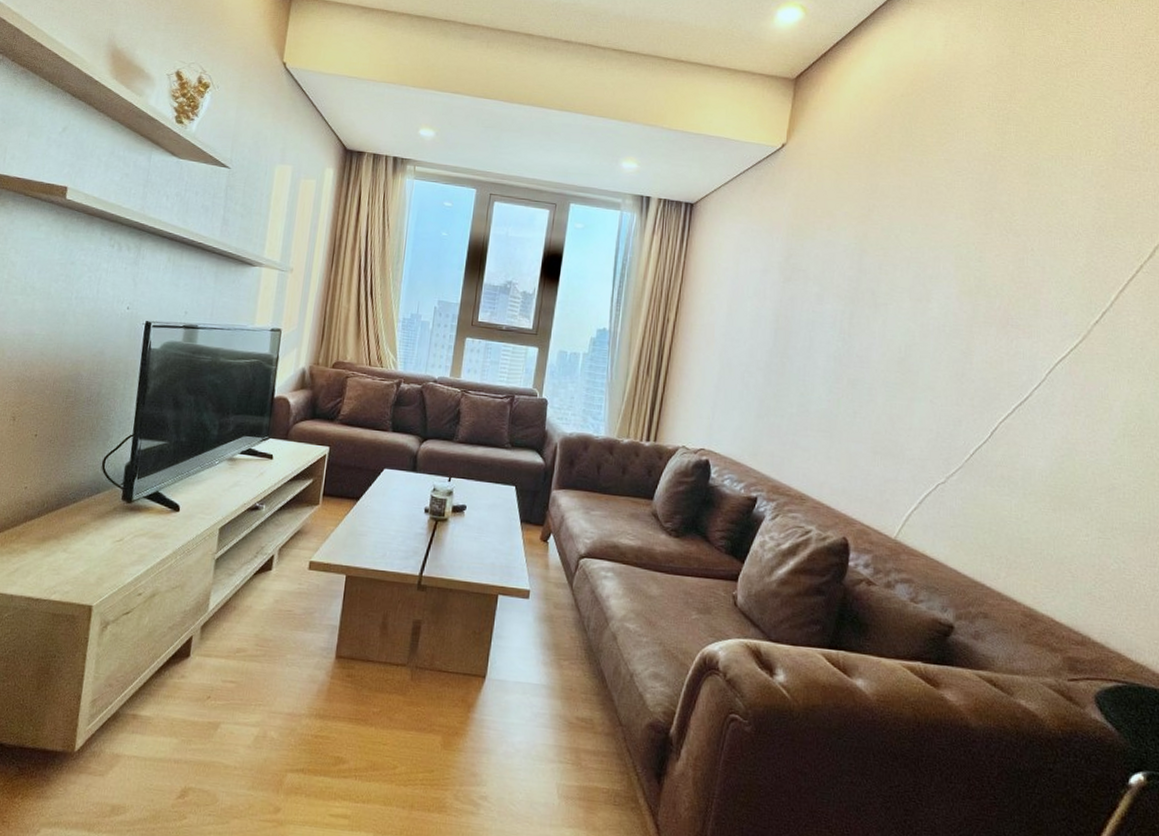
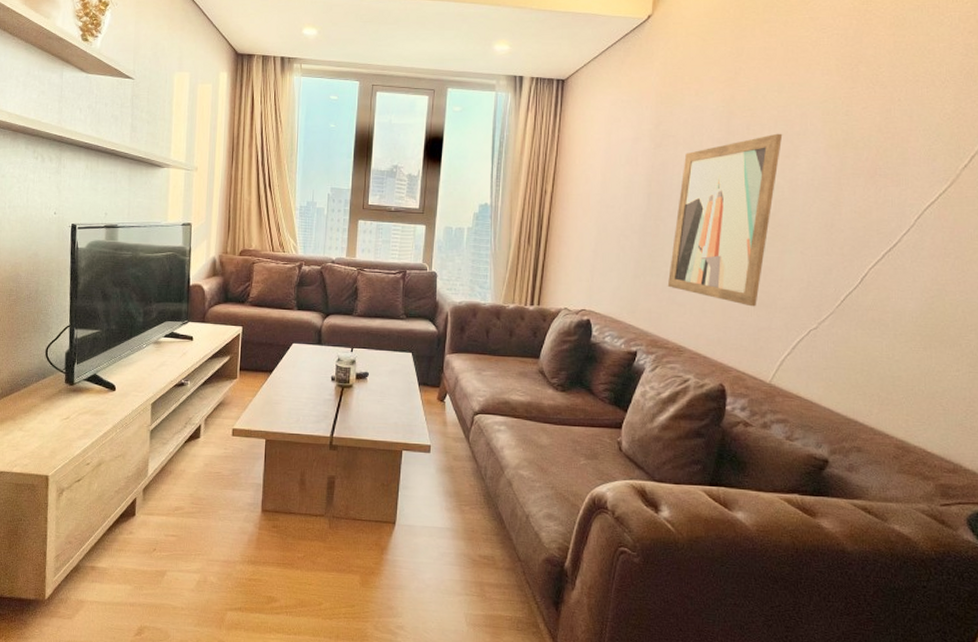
wall art: none [791,275,915,456] -> present [667,133,783,307]

